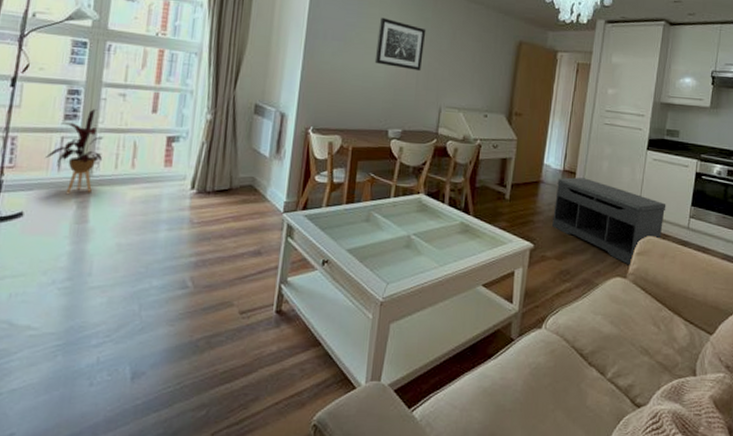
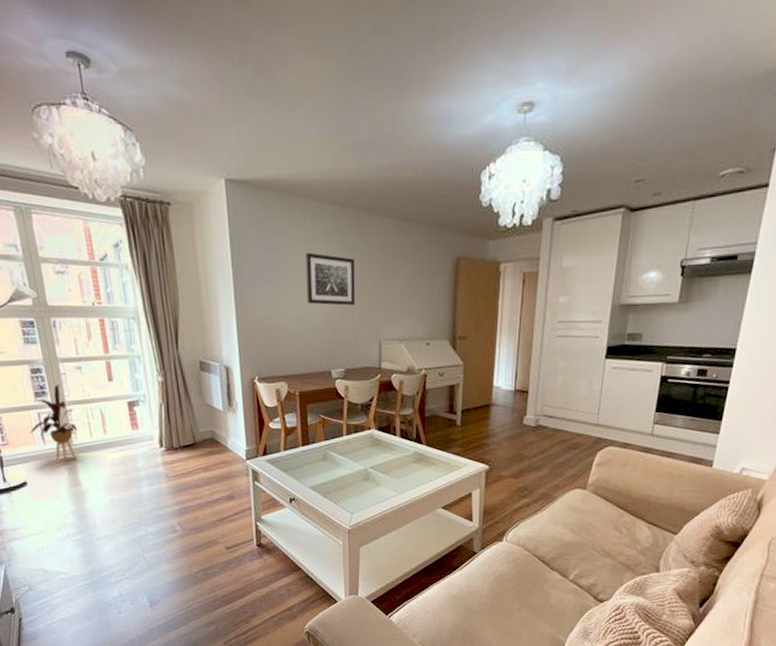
bench: present [552,177,666,266] -> none [507,395,628,477]

